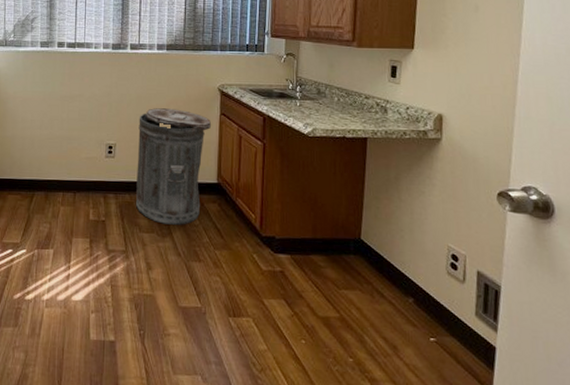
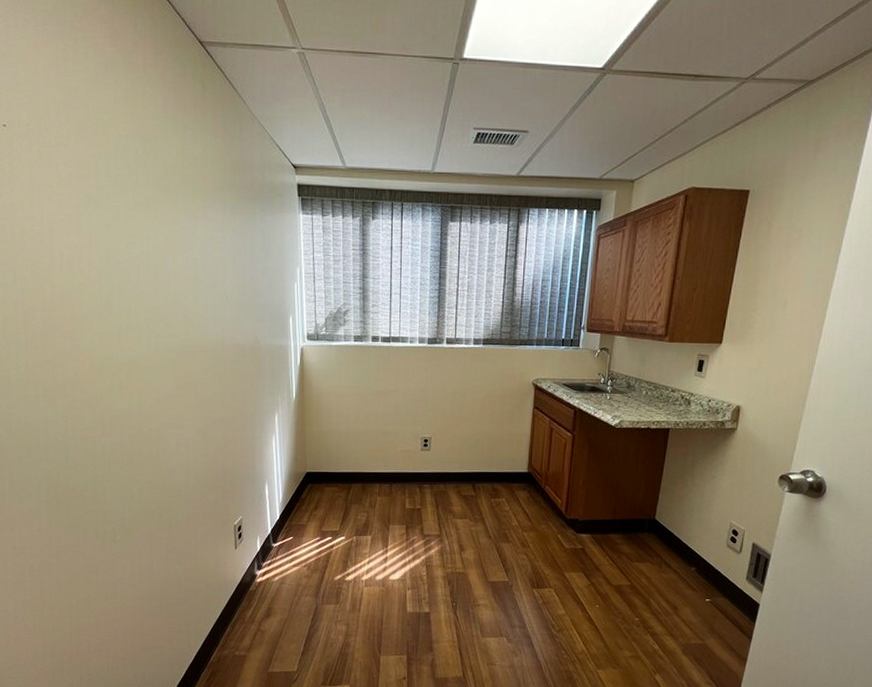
trash can: present [135,108,211,225] -> none [450,402,524,511]

